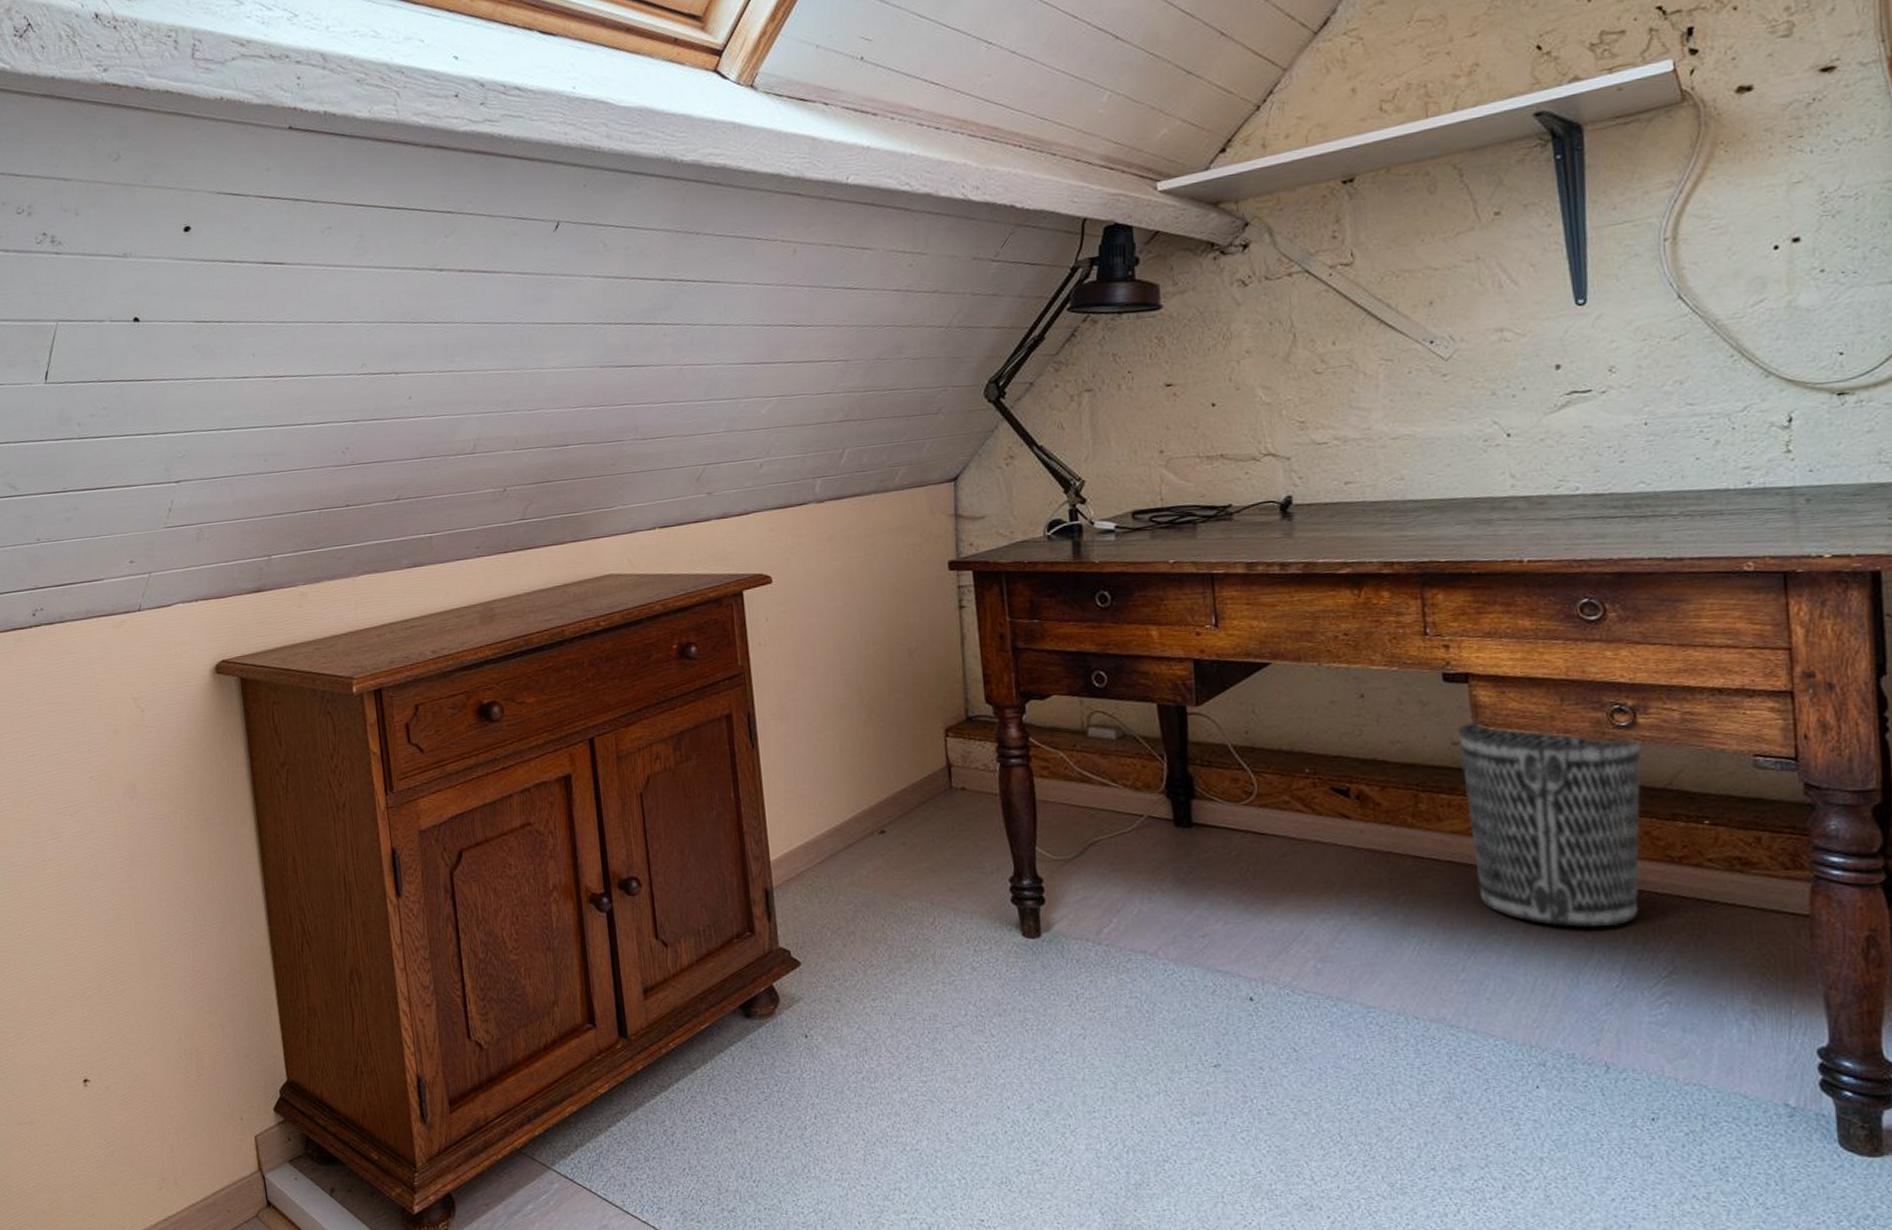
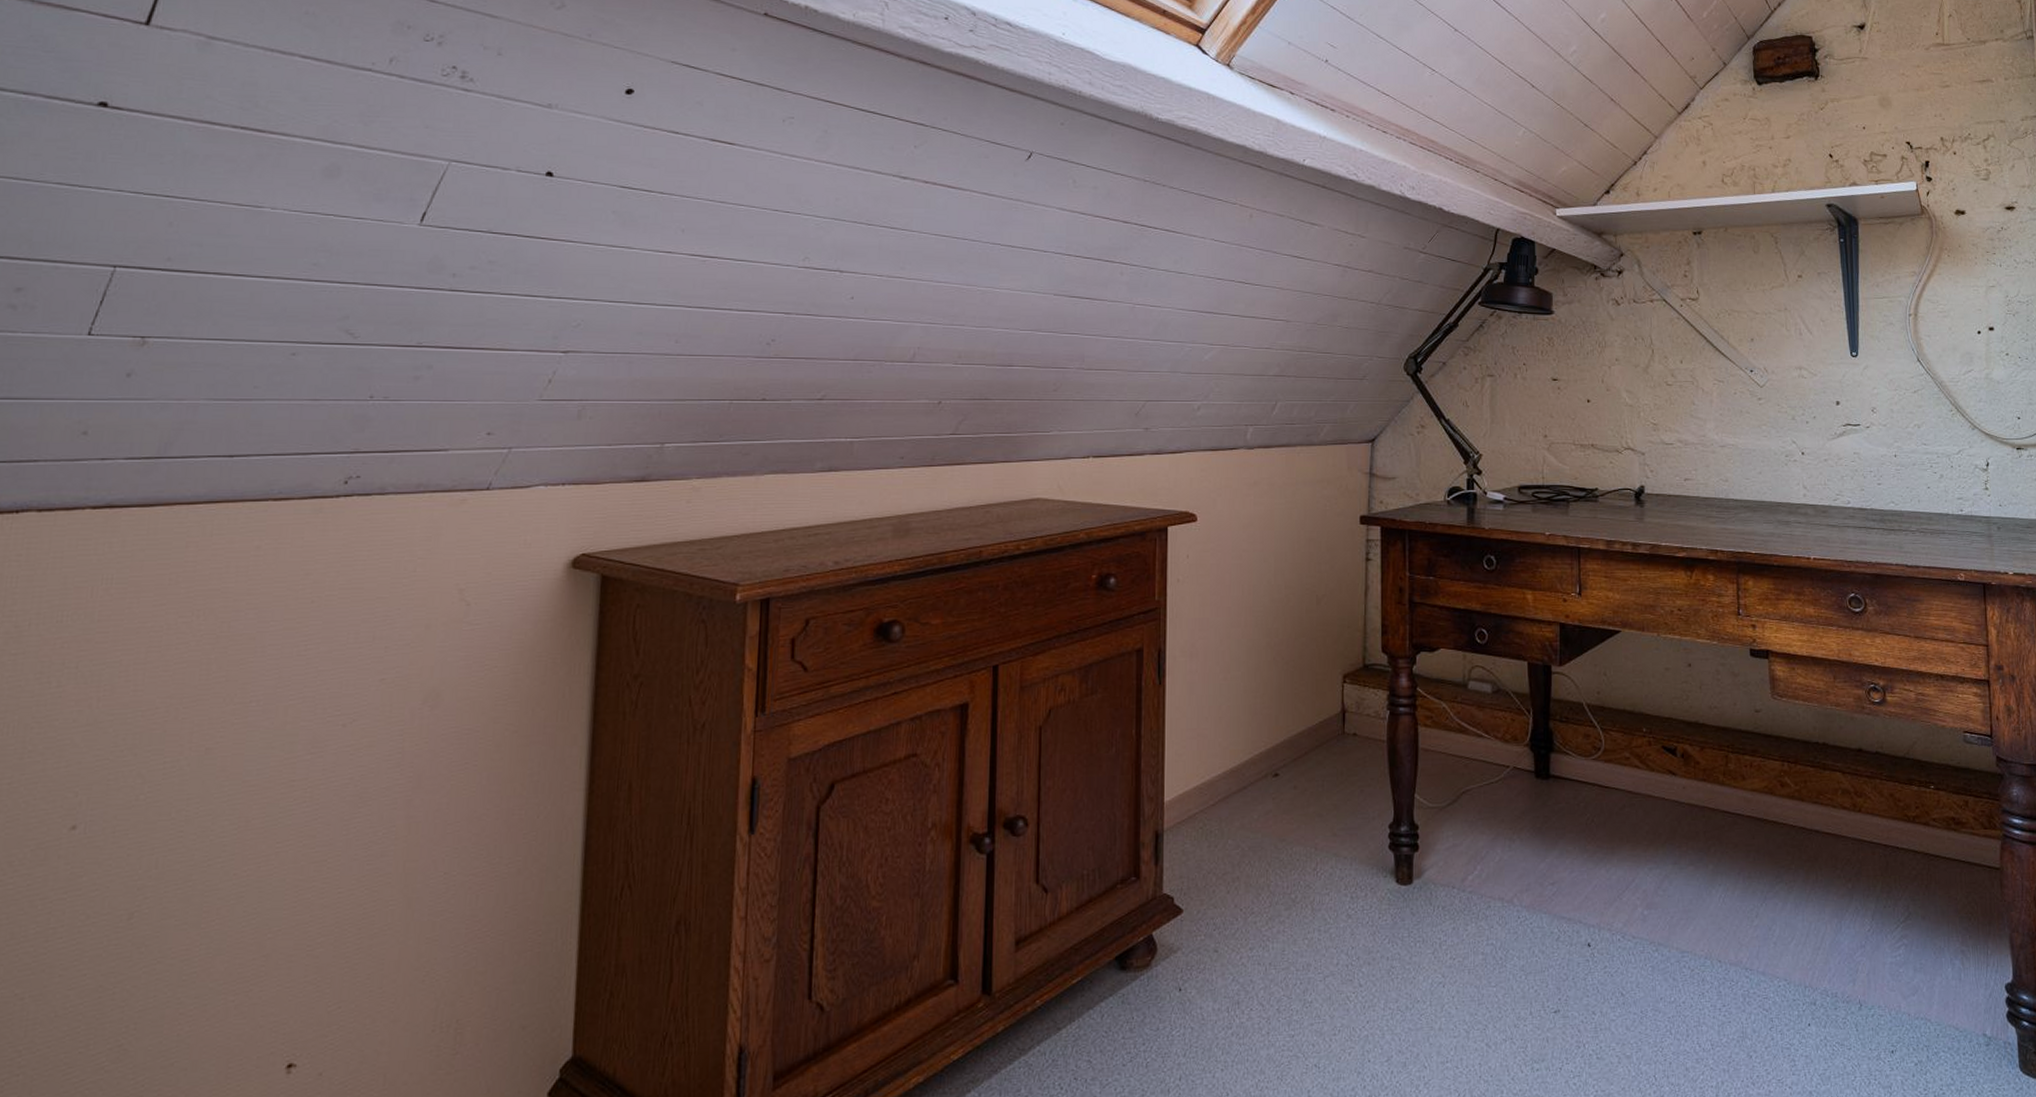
wastebasket: present [1458,721,1641,927] -> none [1760,693,1888,878]

